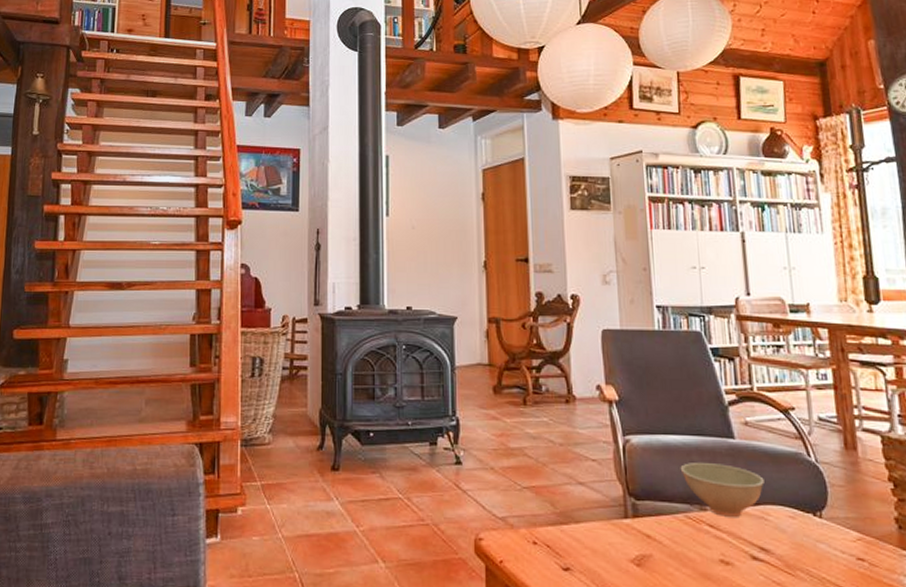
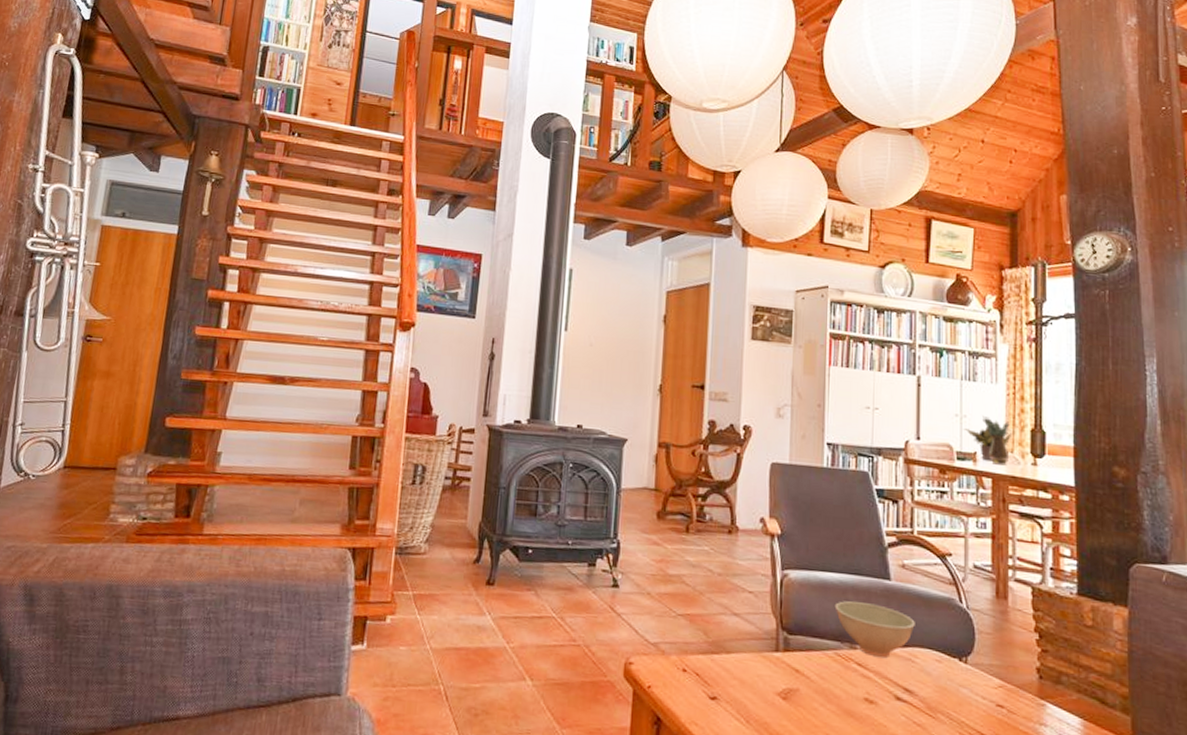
potted plant: none [794,276,845,312] -> present [964,426,1013,461]
vase: none [812,267,844,315] -> present [983,416,1010,466]

